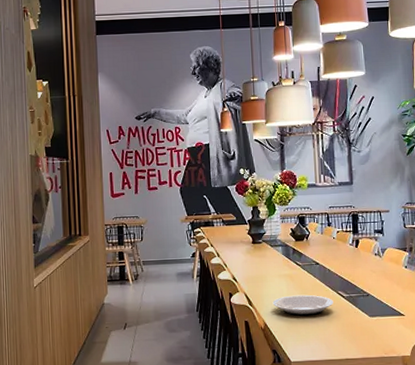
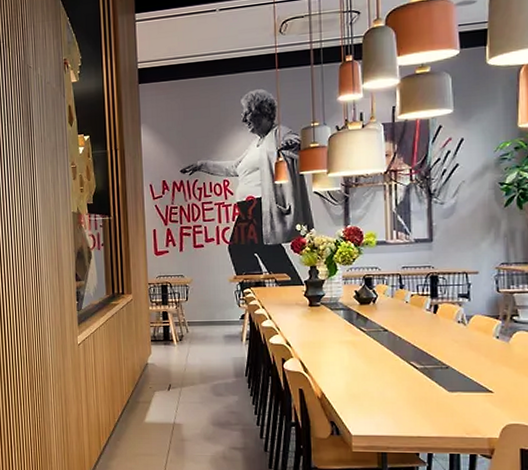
plate: present [272,294,333,317] -> none [331,364,404,388]

